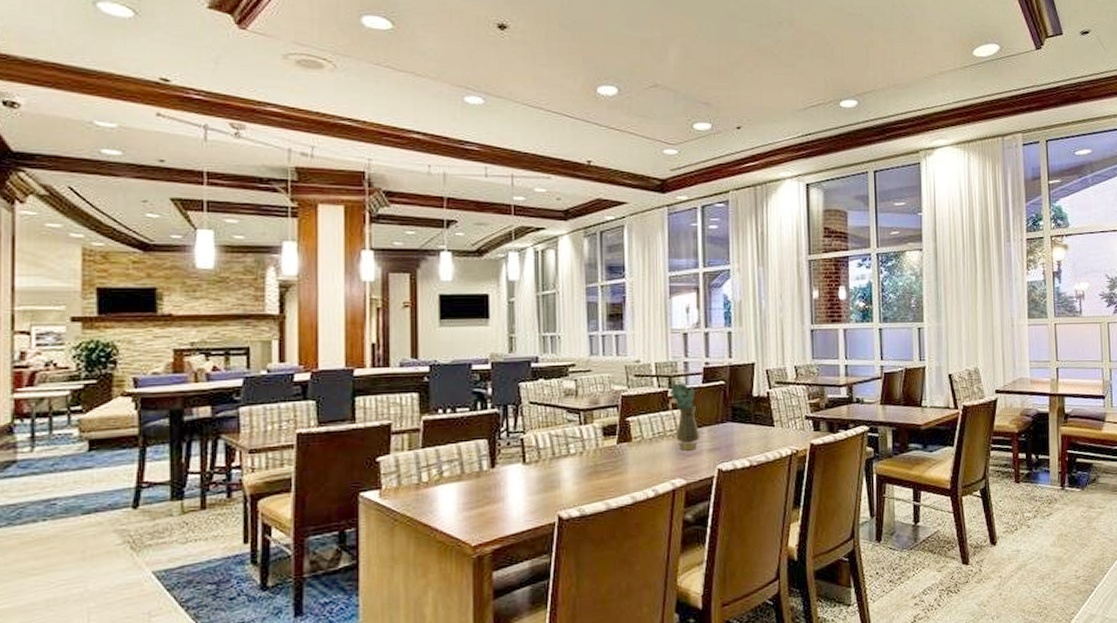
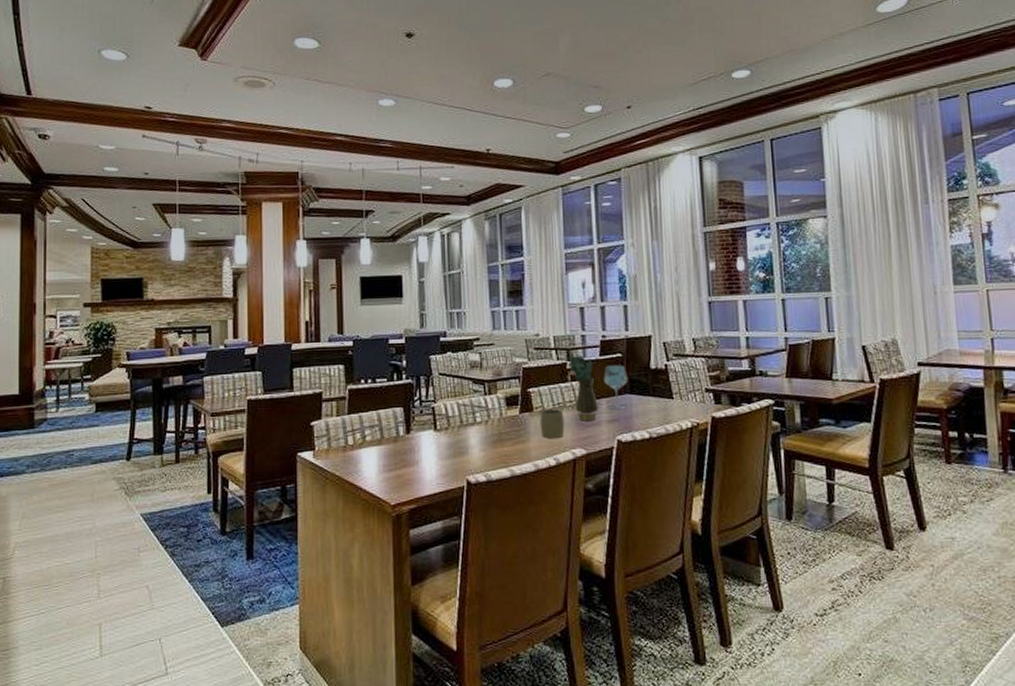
mug: none [638,438,665,469] -> present [540,409,565,438]
wine glass: none [706,392,731,439] -> present [603,365,628,411]

